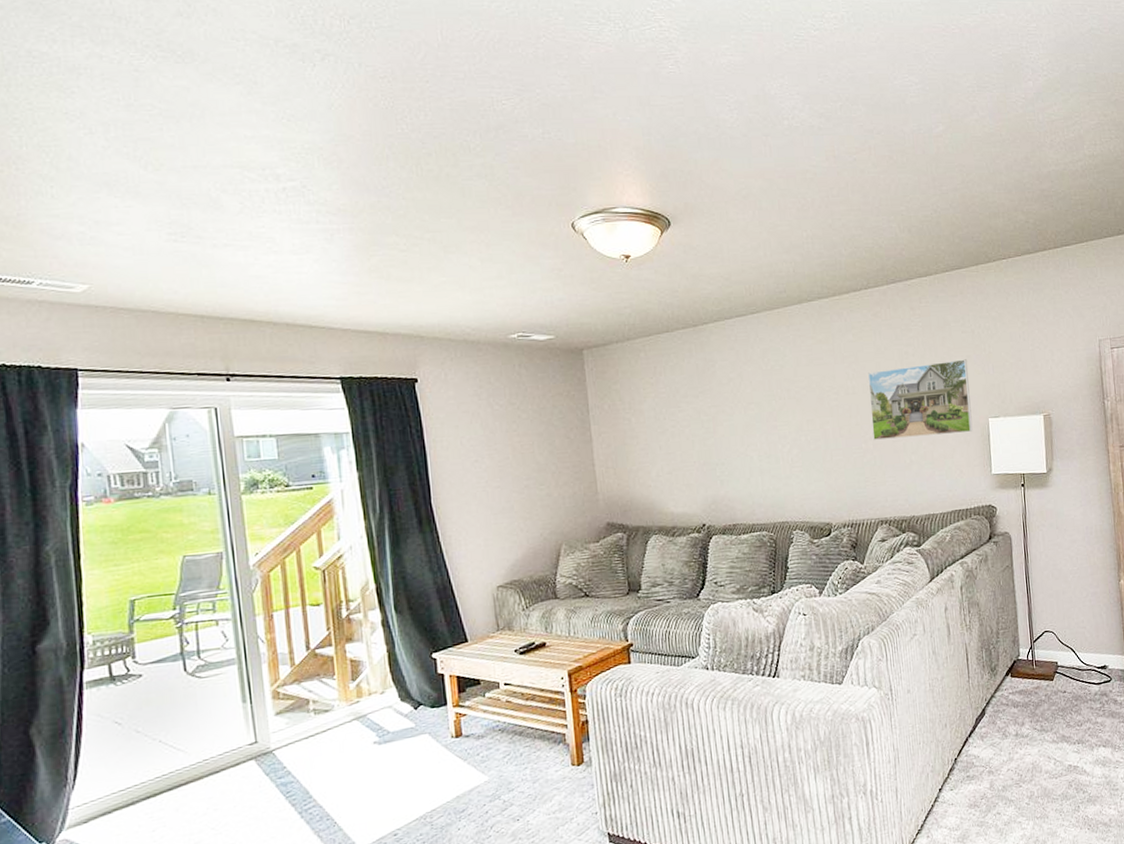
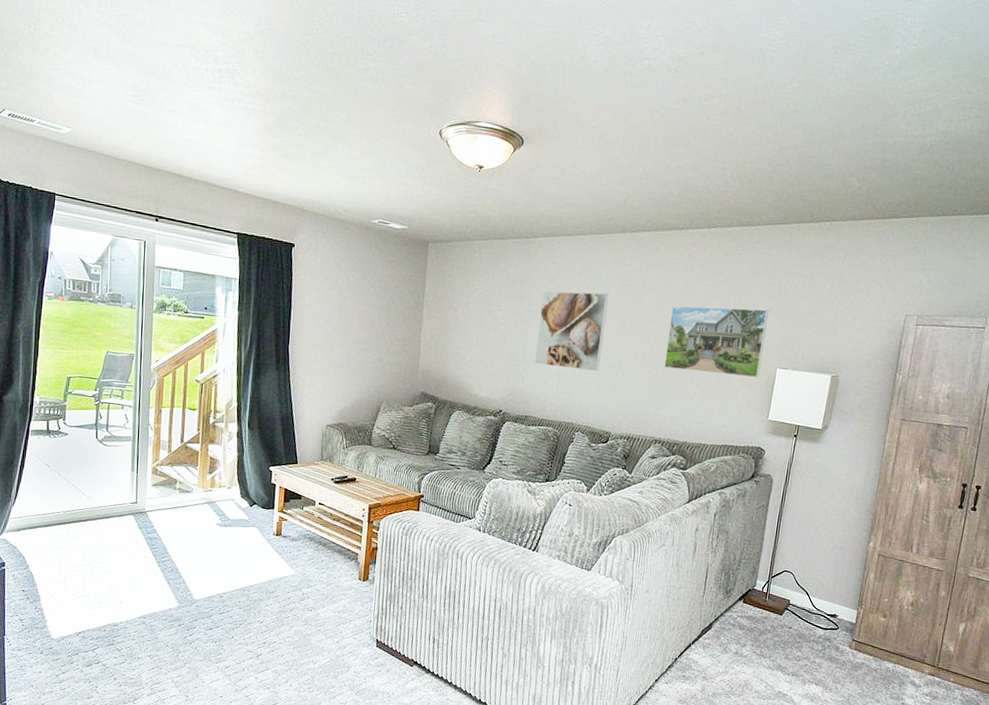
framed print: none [725,371,805,465] -> present [534,291,608,371]

